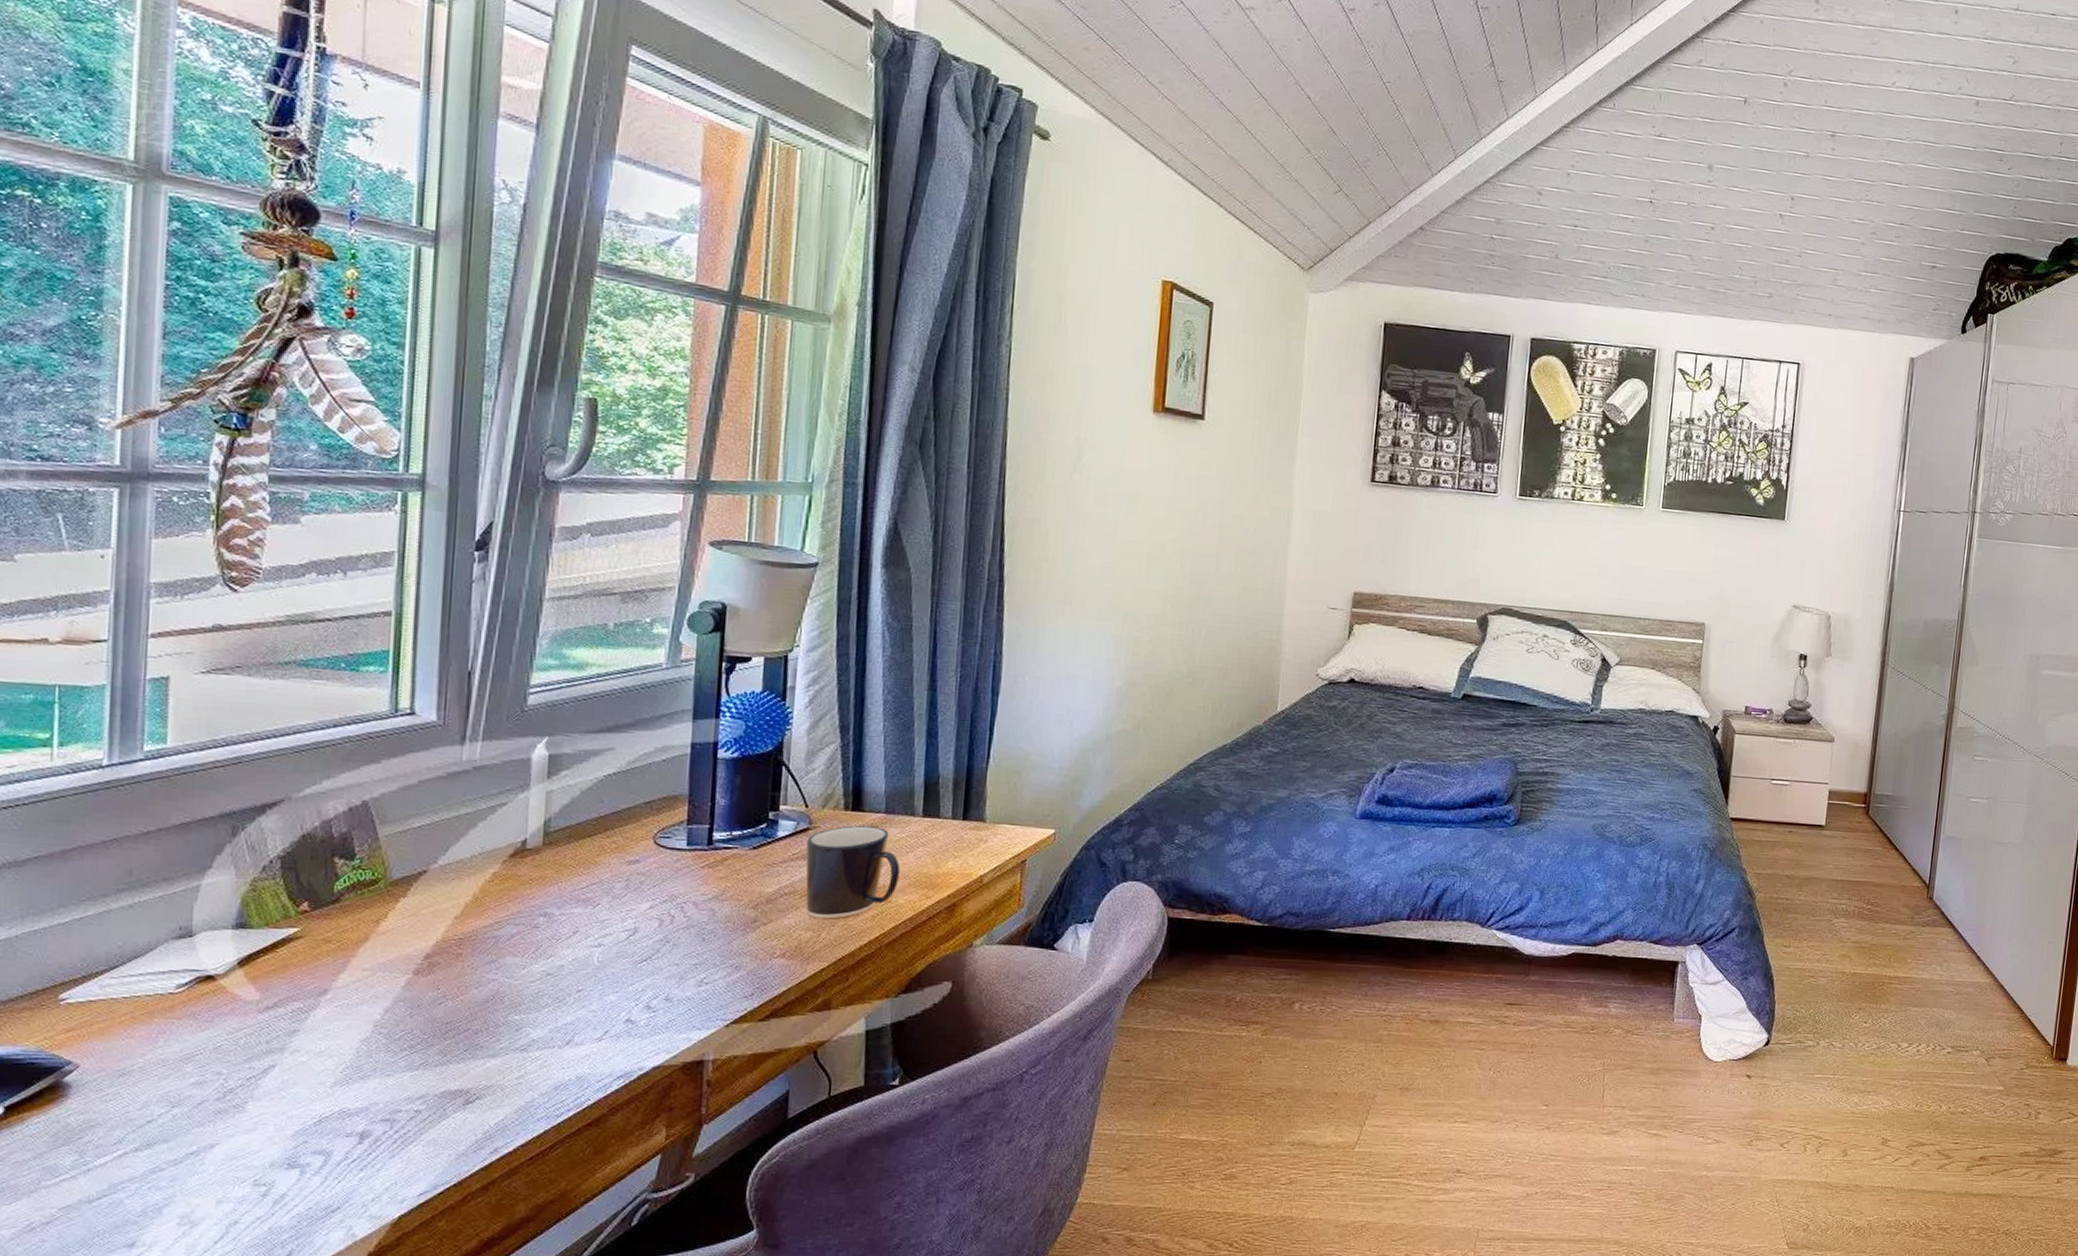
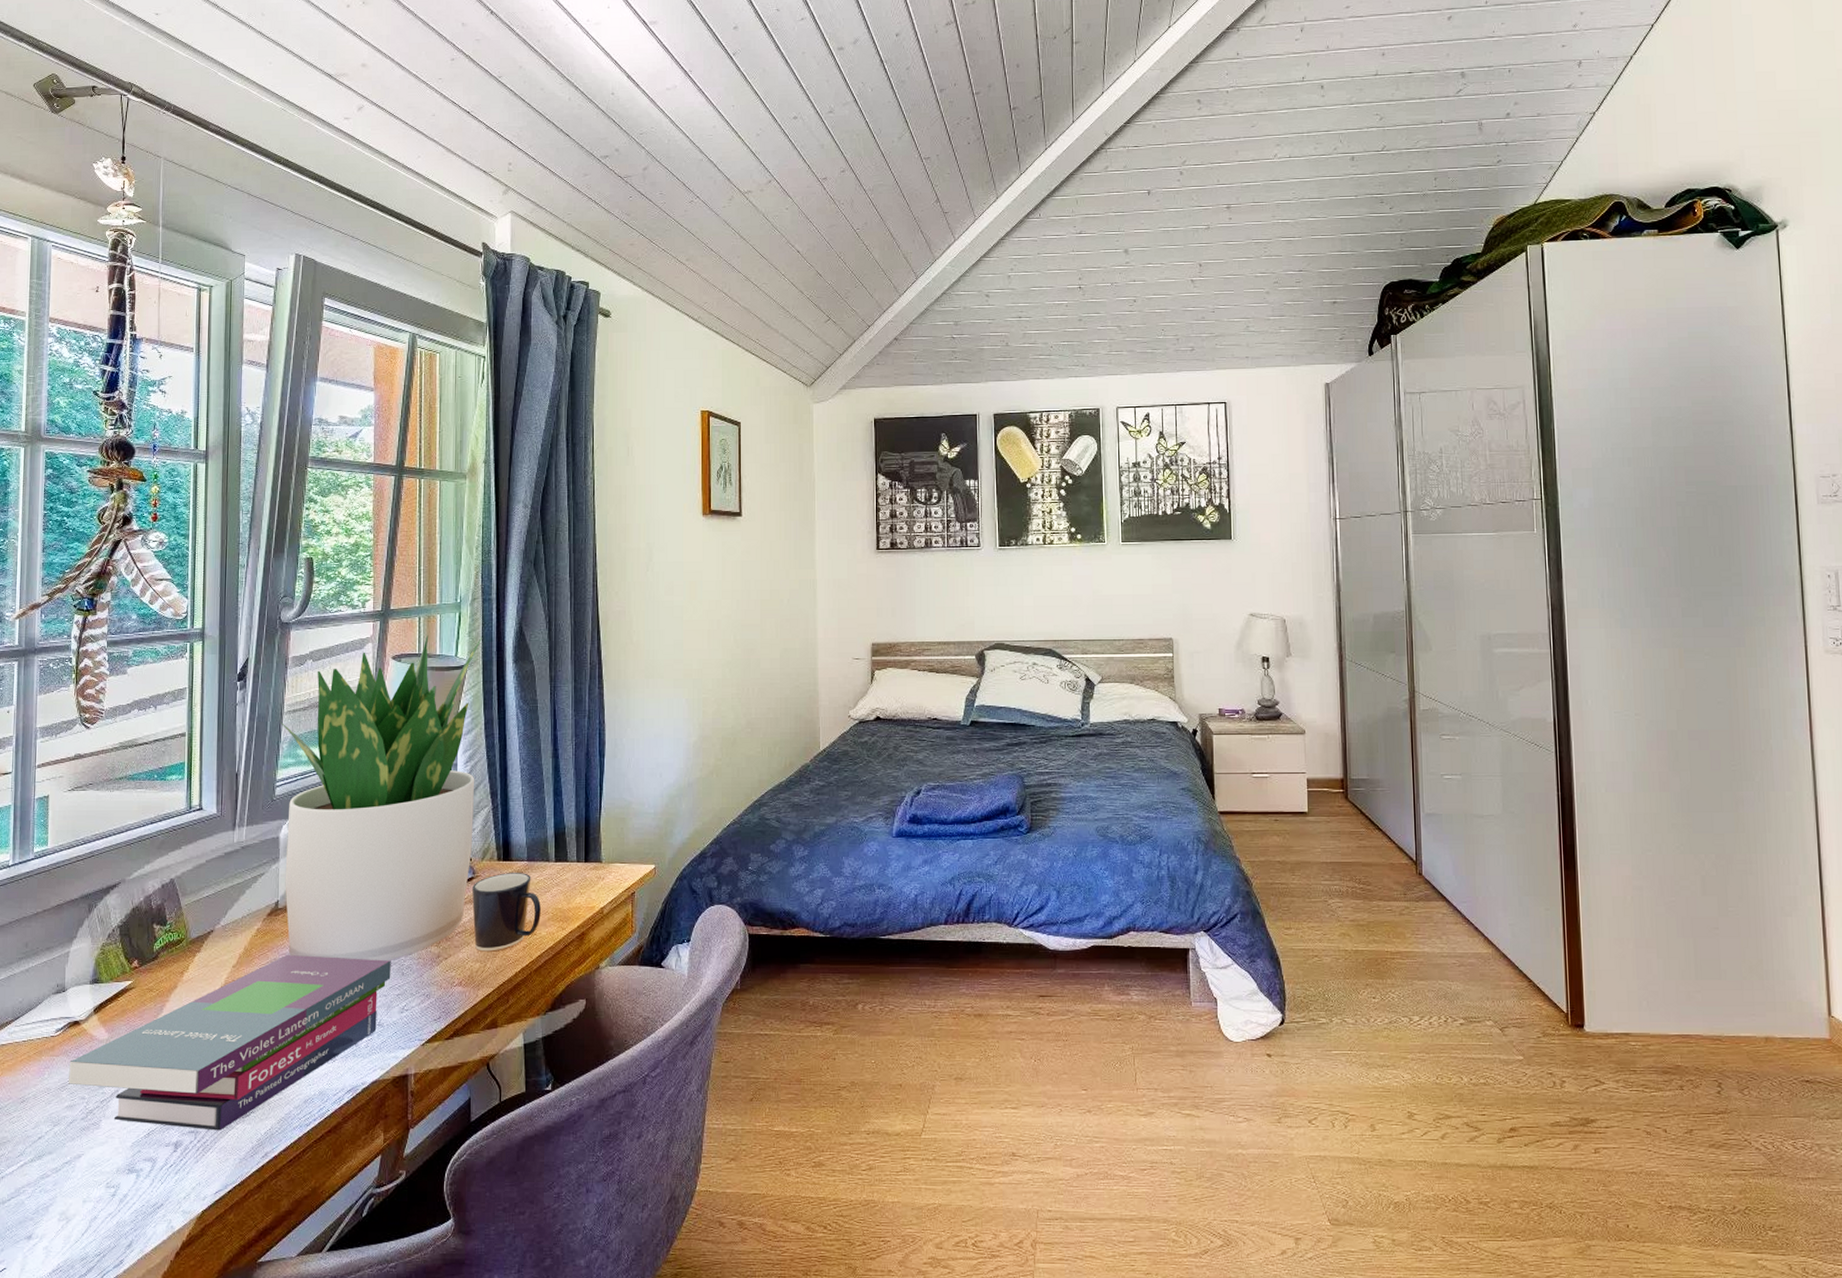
books: none [196,906,688,1120] -> present [69,954,391,1131]
planter: none [537,519,840,924] -> present [279,635,482,962]

